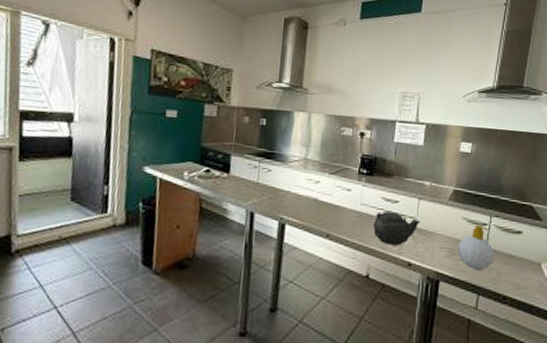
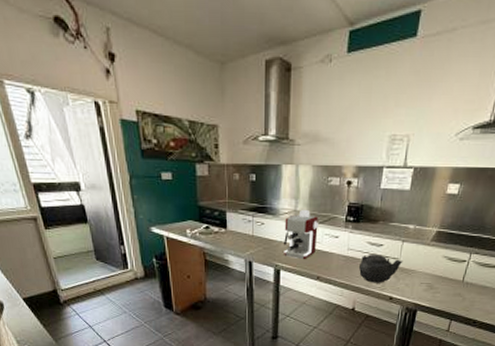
coffee maker: none [290,157,330,214] -> present [284,209,318,260]
soap bottle: present [458,224,494,270] -> none [436,262,470,300]

